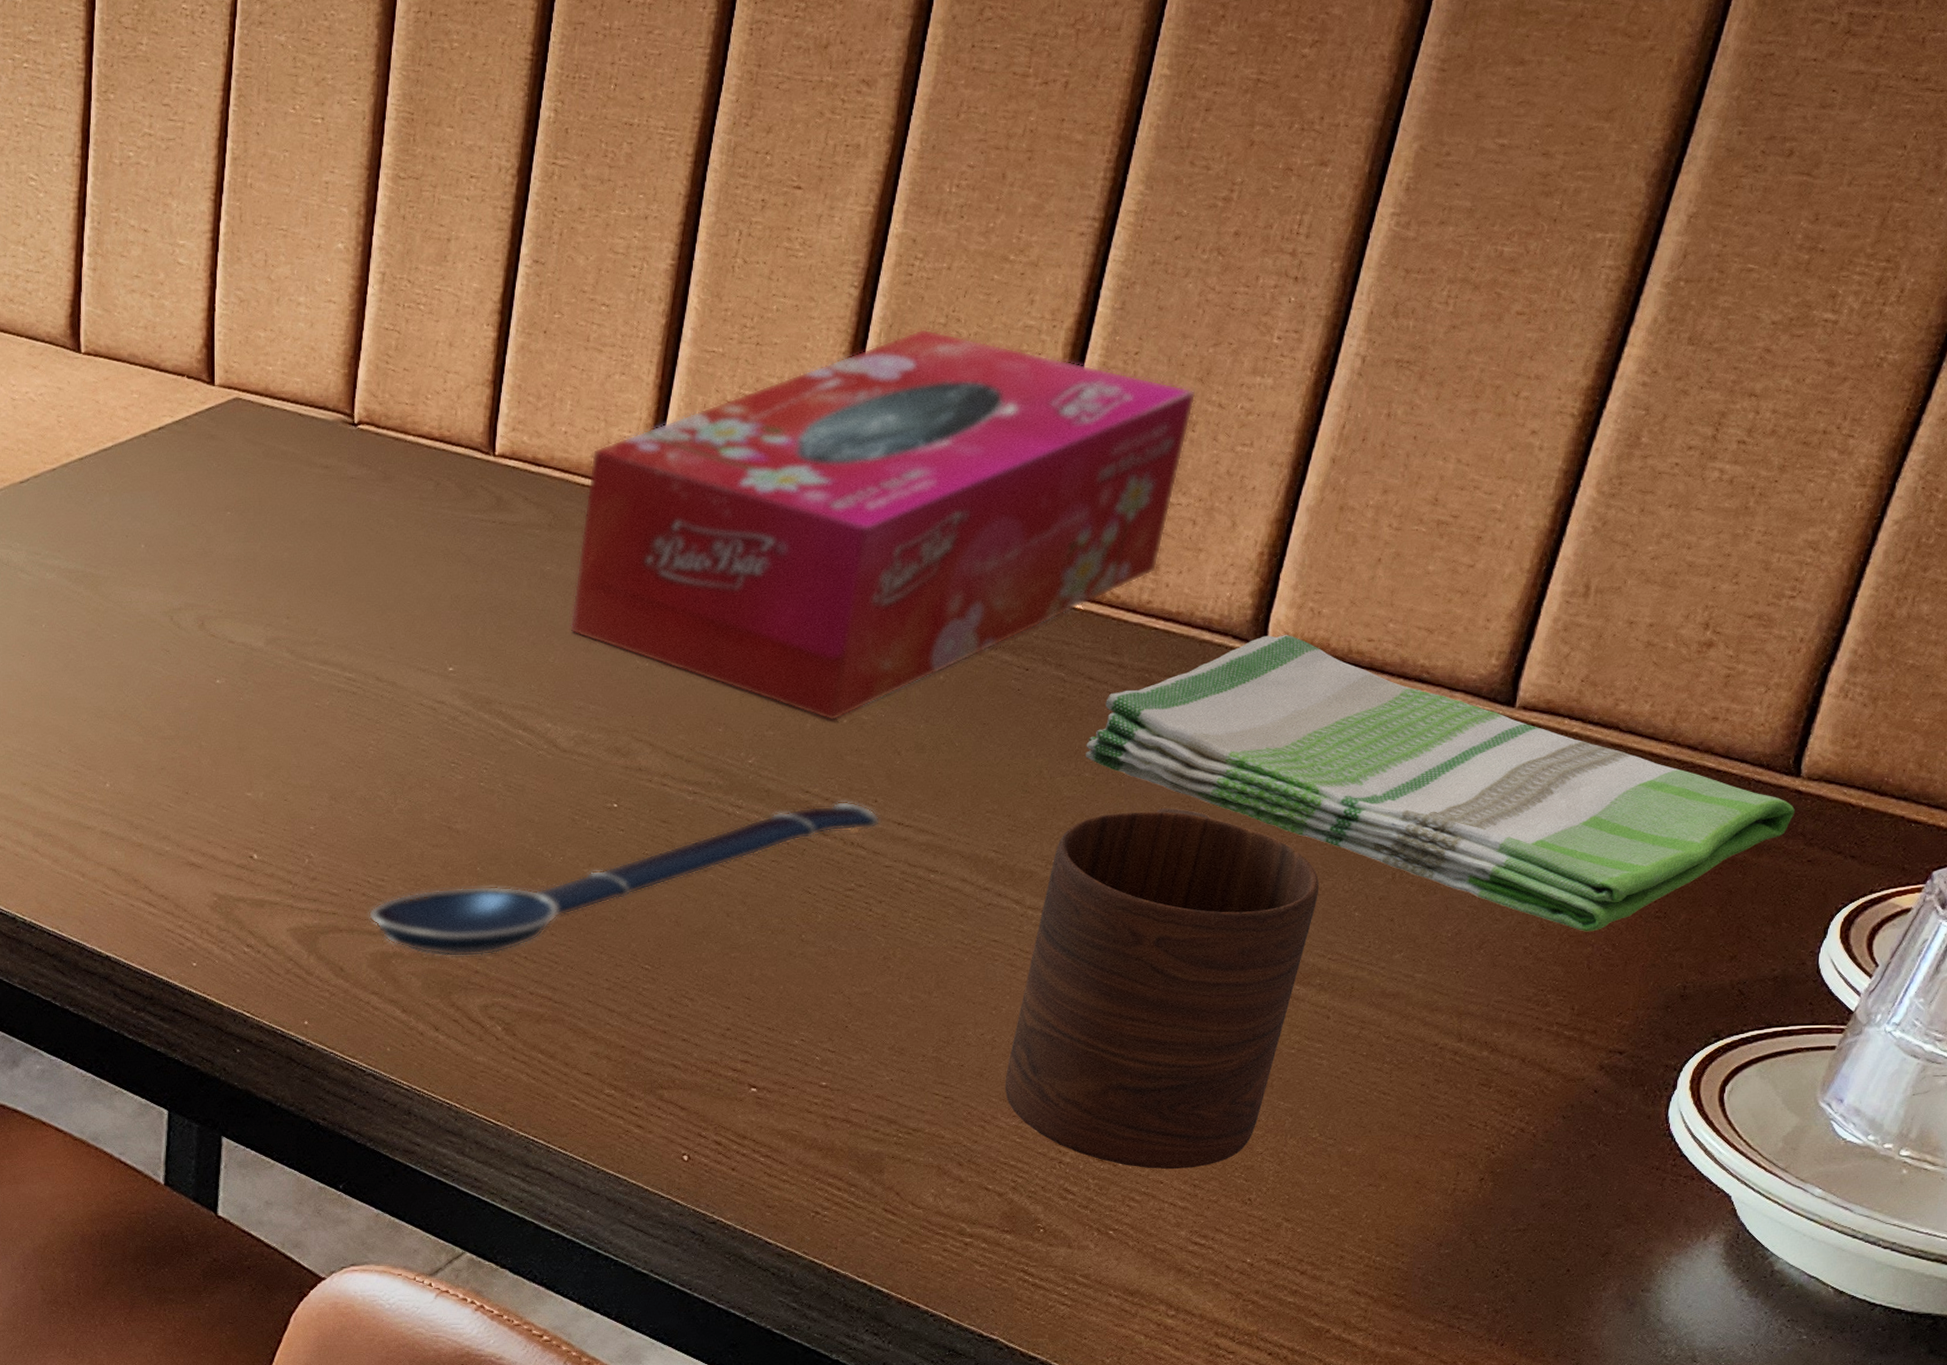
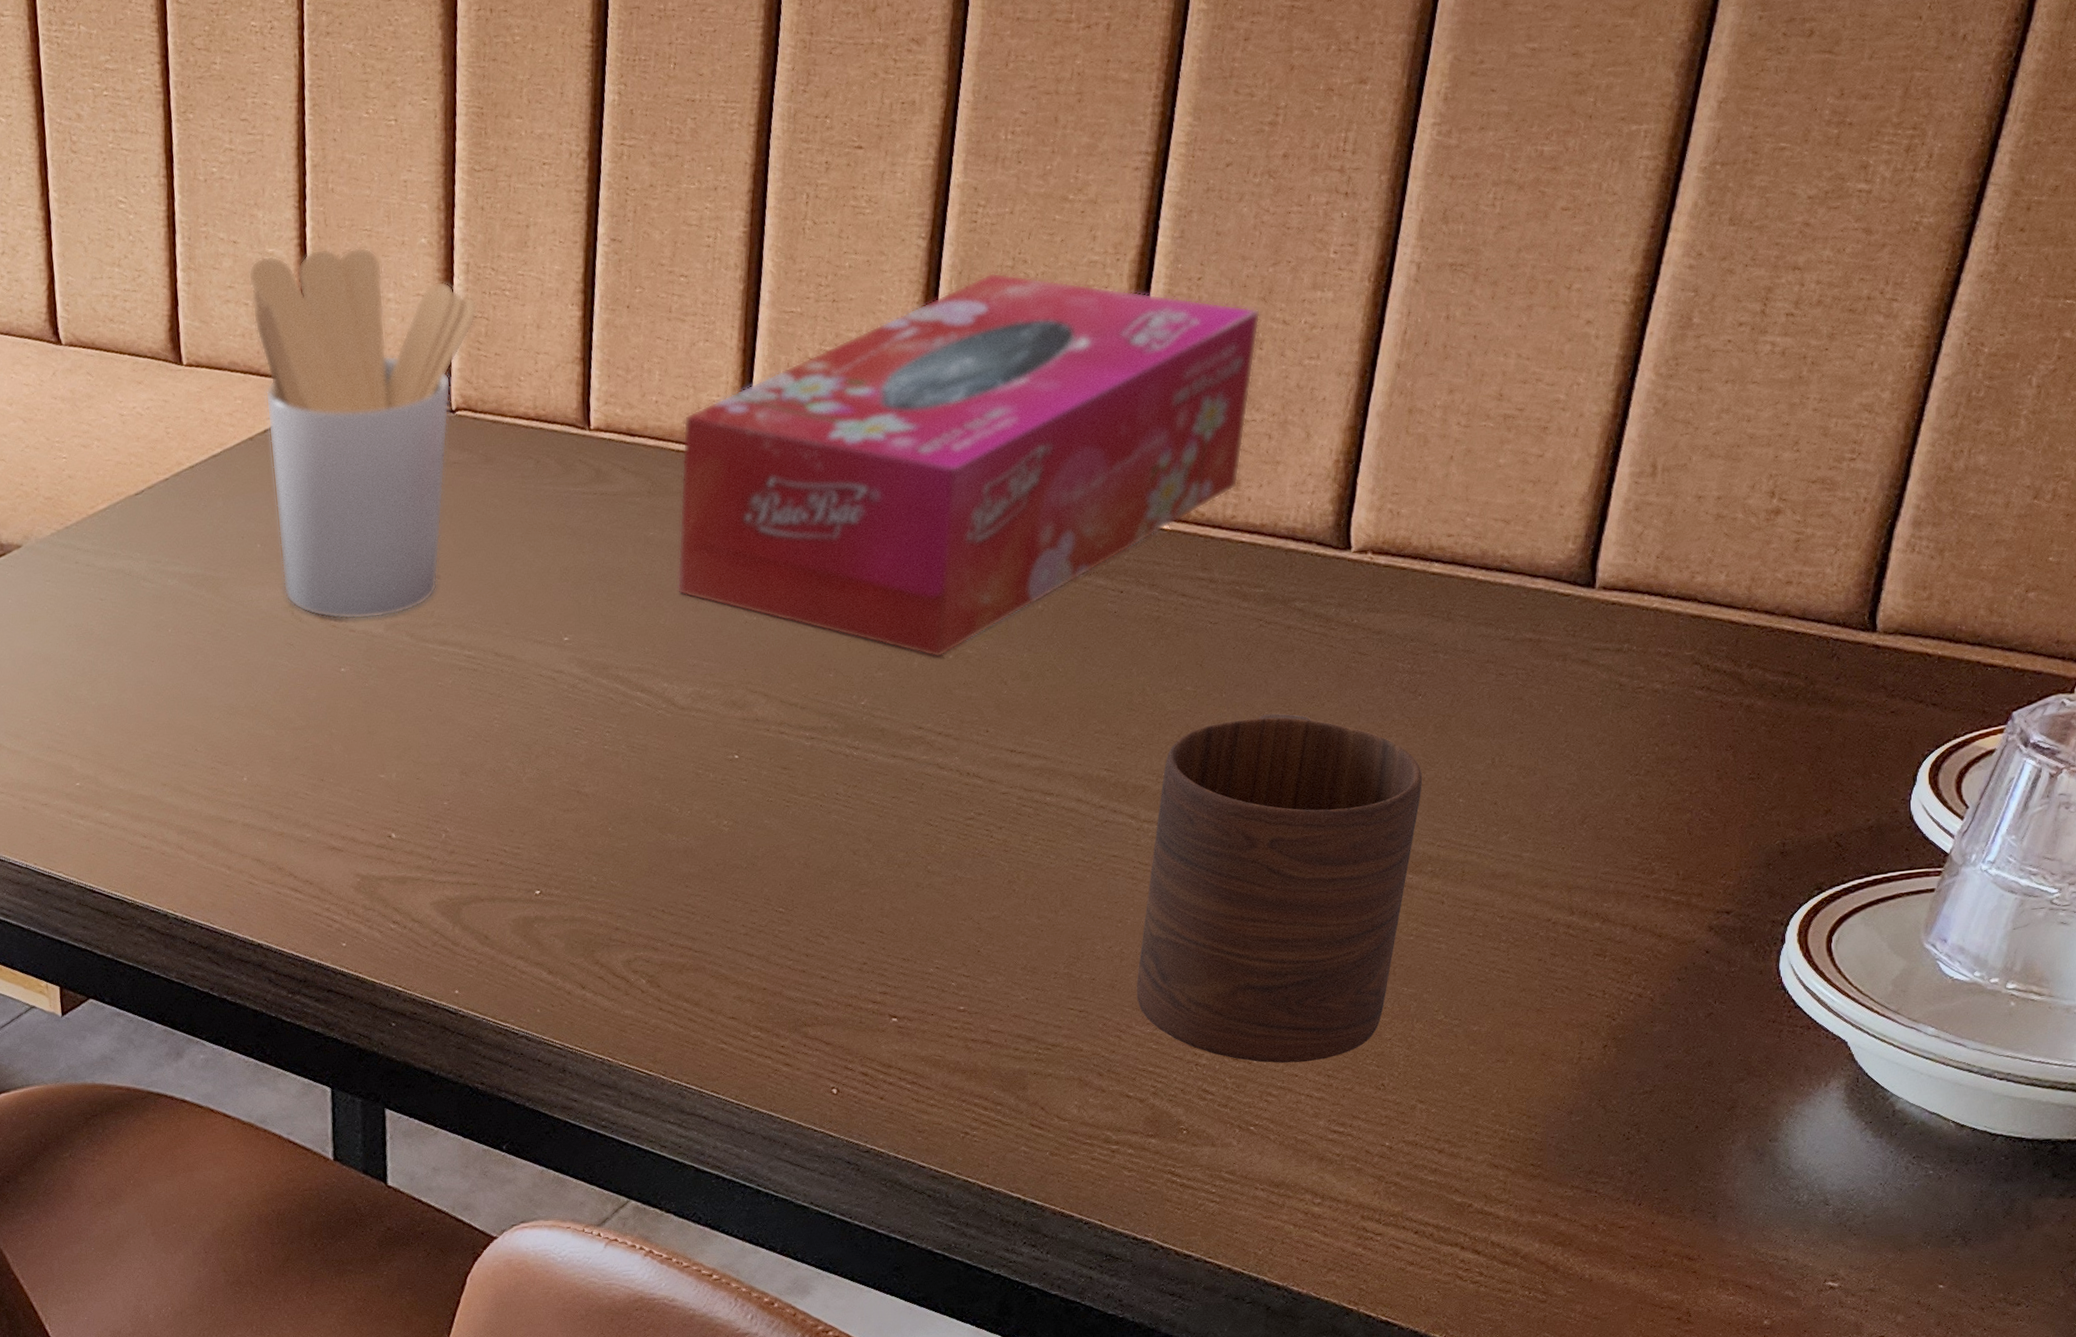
utensil holder: none [156,245,390,631] -> present [248,247,478,620]
spoon: present [368,801,881,958] -> none [507,733,994,917]
dish towel: present [1086,635,1795,932] -> none [1185,537,1874,799]

